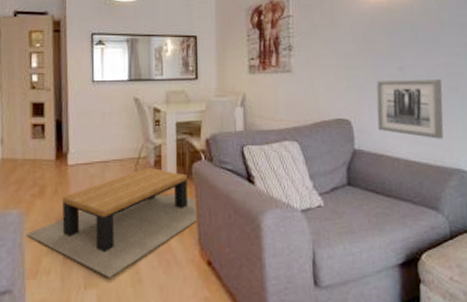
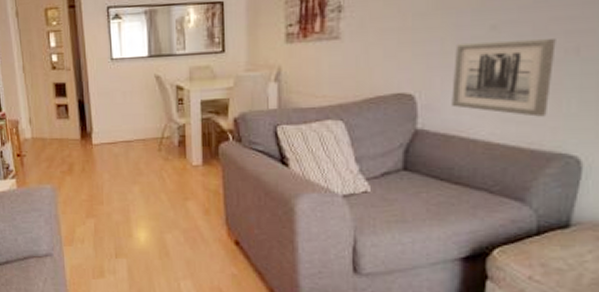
coffee table: present [26,167,199,278] -> none [60,147,226,250]

